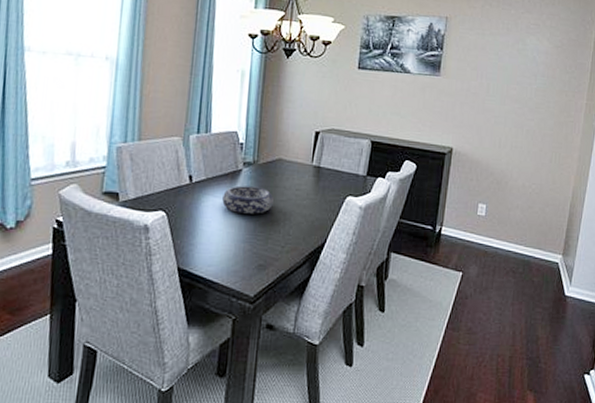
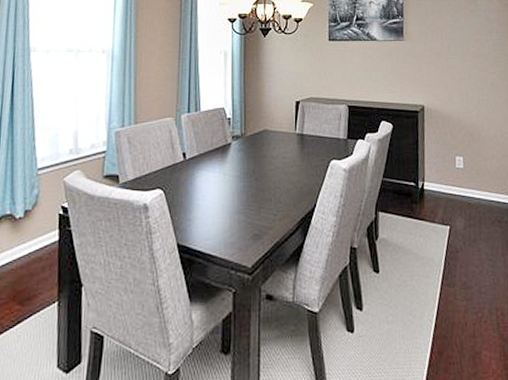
decorative bowl: present [222,185,274,214] -> none [215,158,262,185]

